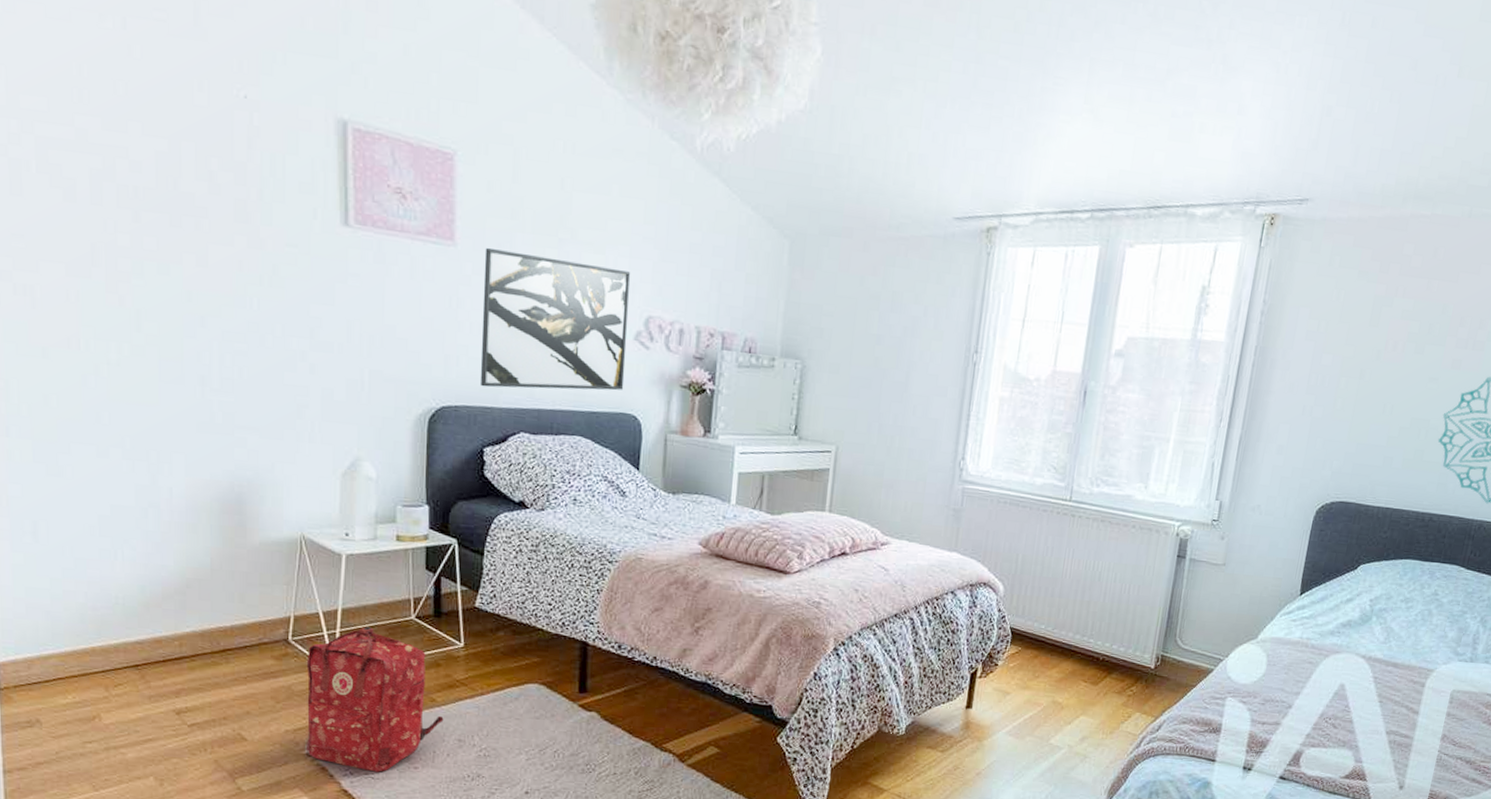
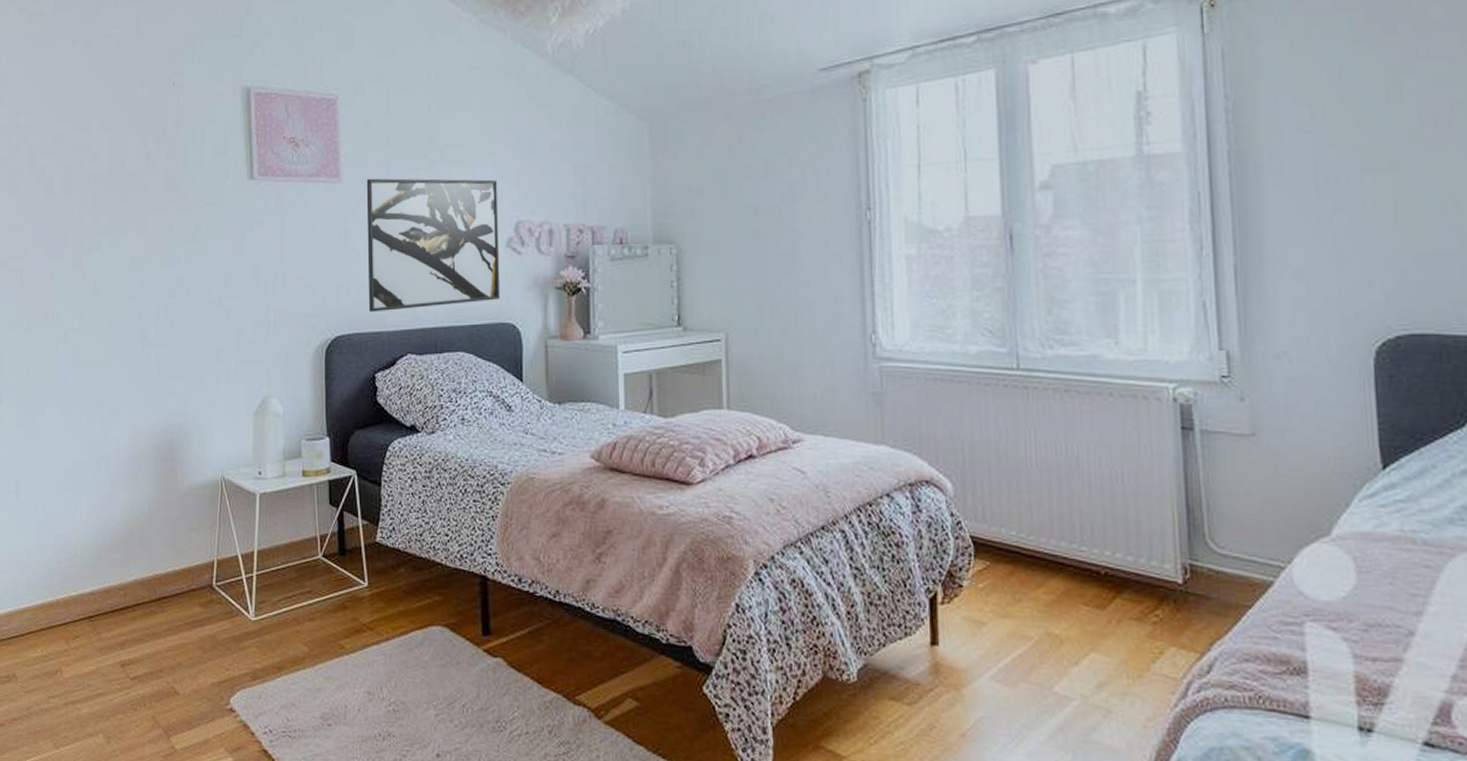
backpack: present [305,627,444,772] -> none [228,568,353,730]

